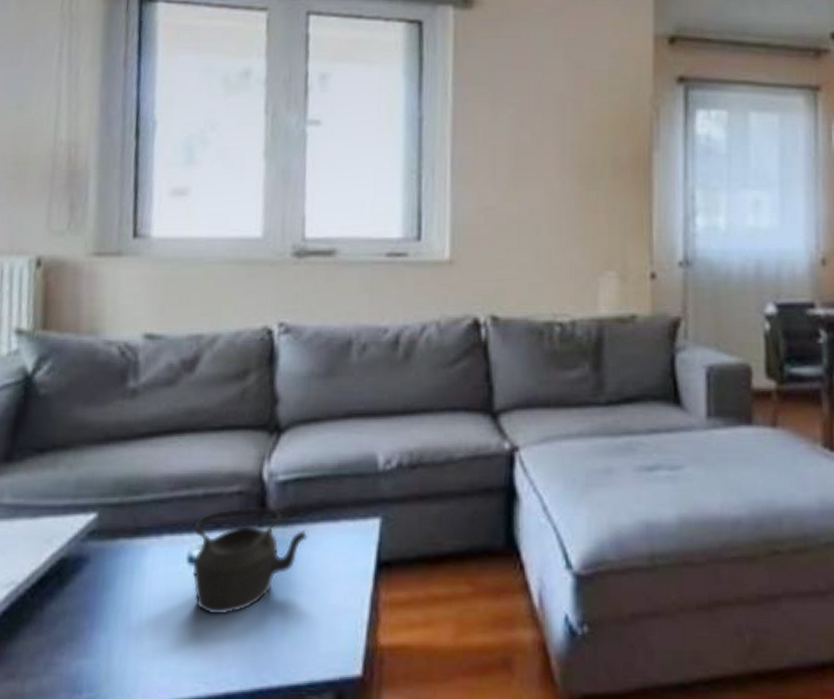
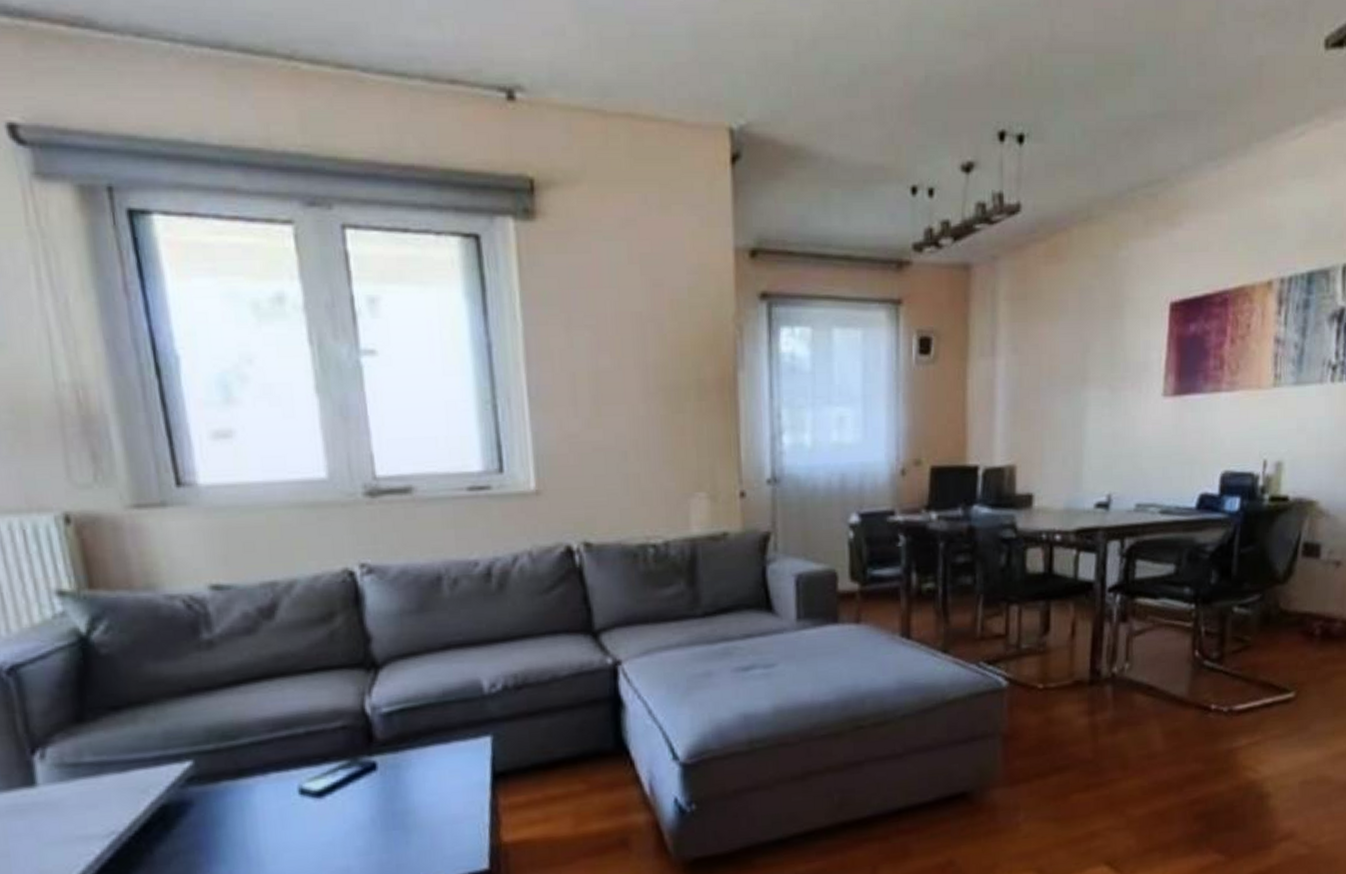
teapot: present [192,507,308,615] -> none [300,737,420,837]

